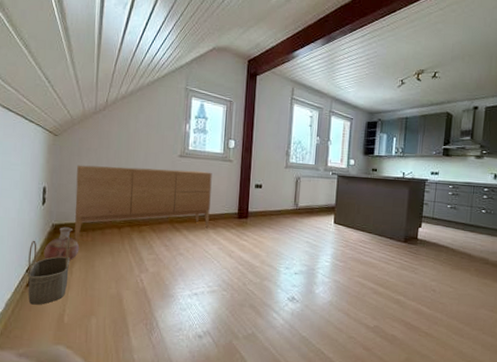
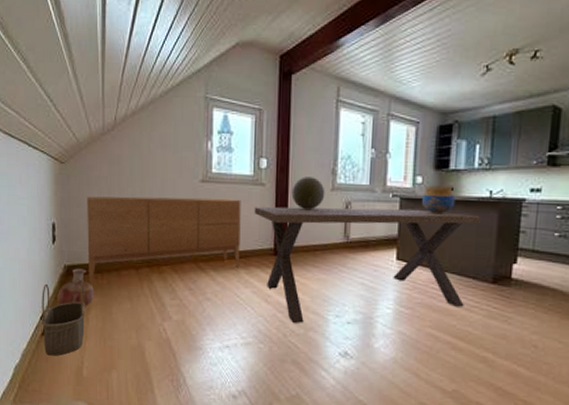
dining table: none [222,179,397,275] -> present [254,206,482,324]
decorative sphere: none [253,156,281,182] -> present [291,177,325,209]
ceramic pot: none [354,167,379,189] -> present [422,185,456,215]

